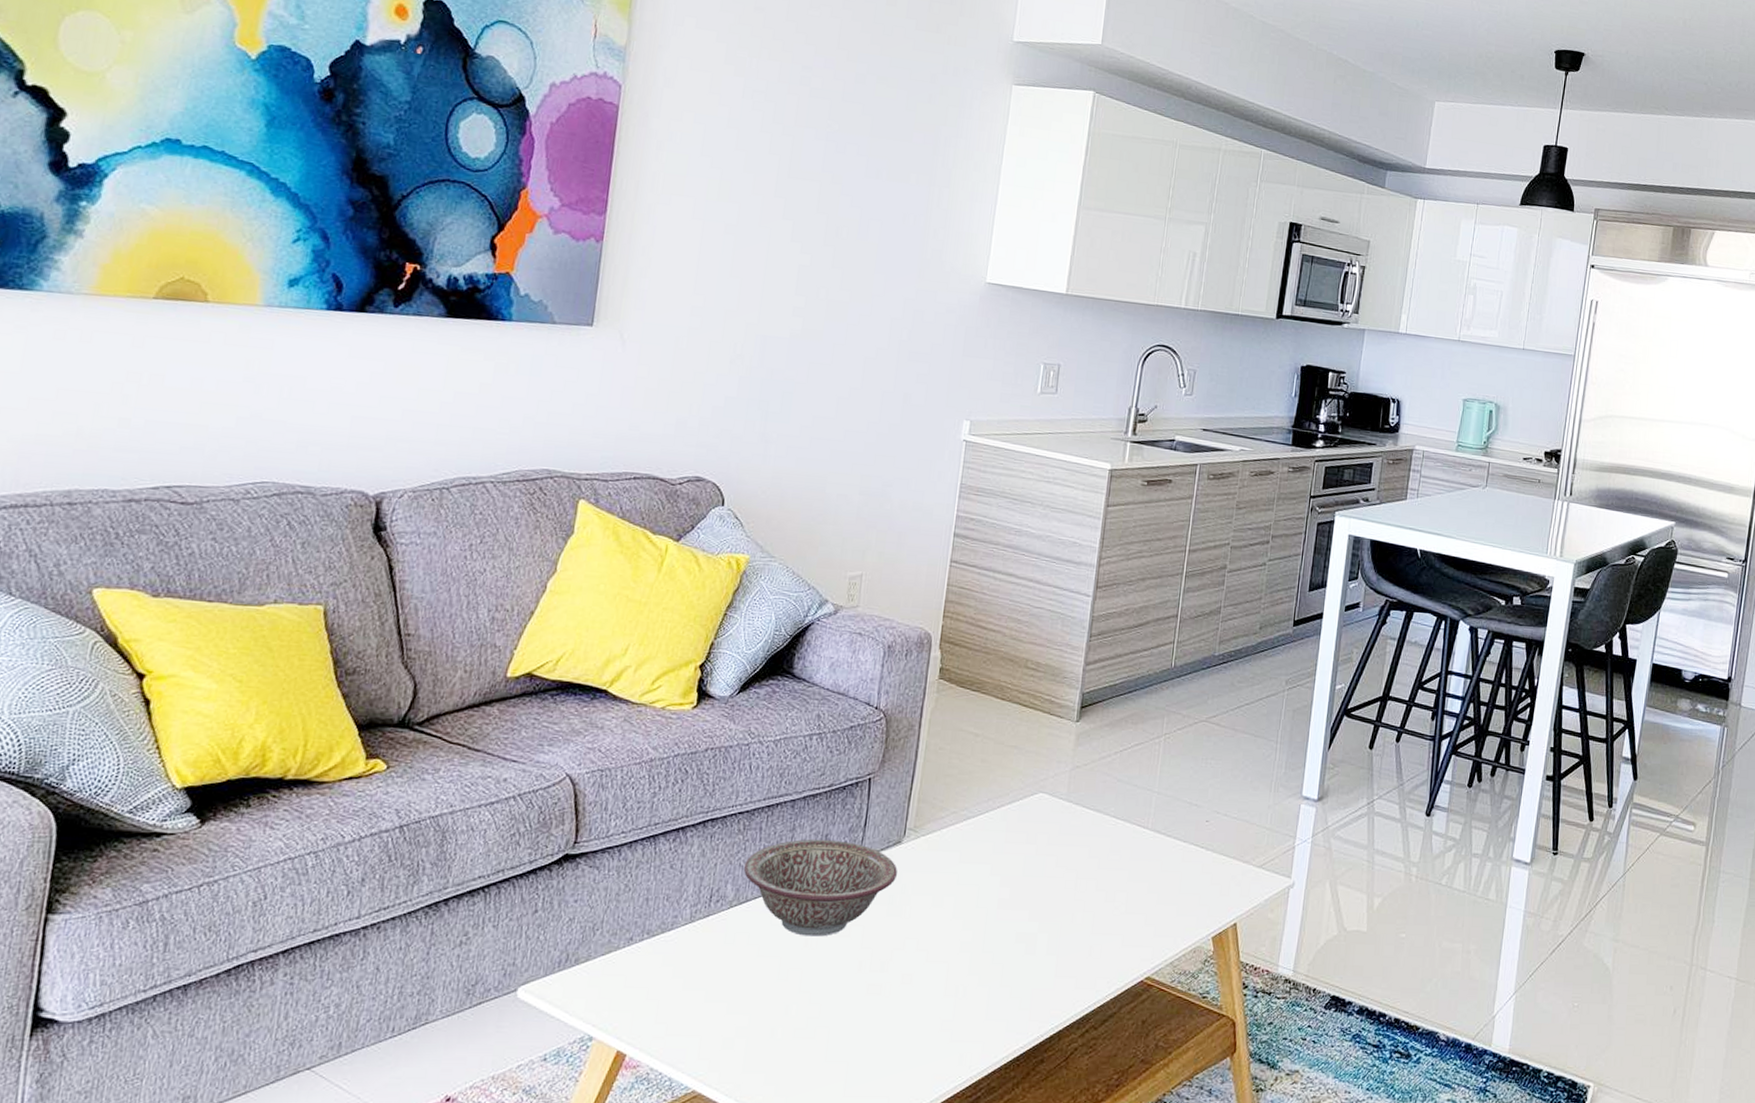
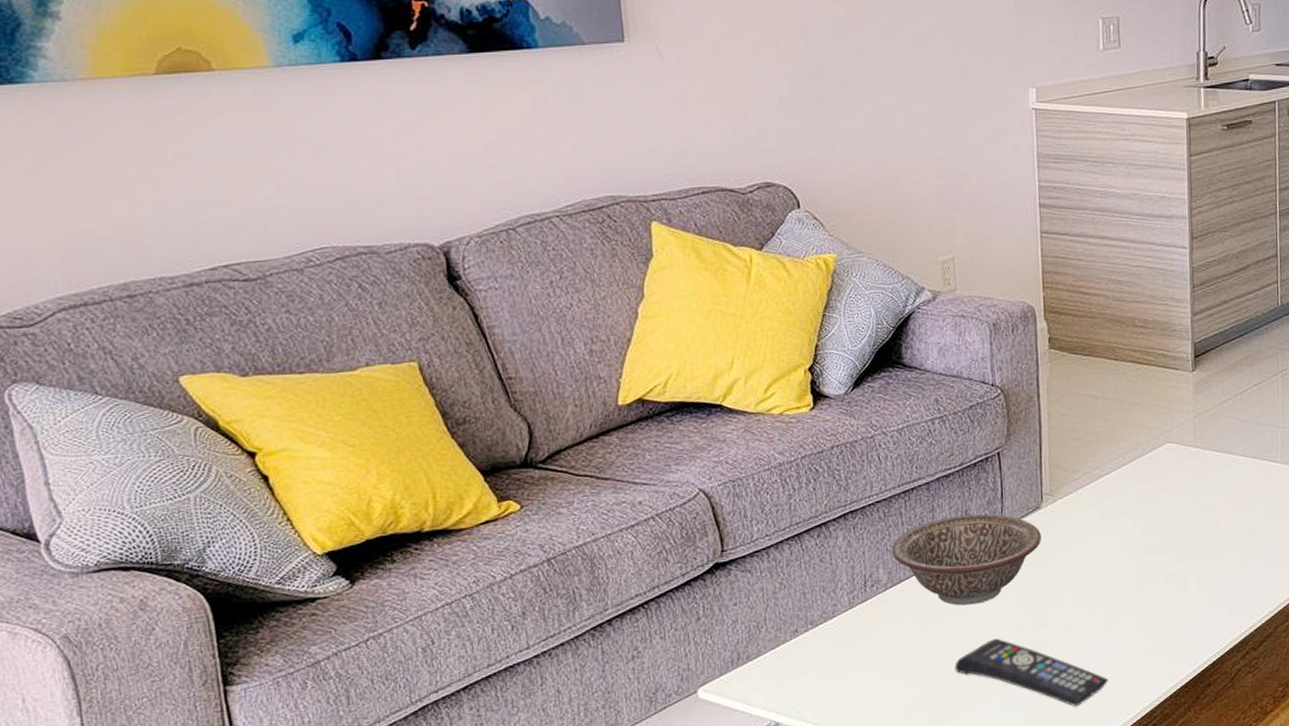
remote control: none [783,977,939,1064] -> present [955,638,1108,706]

